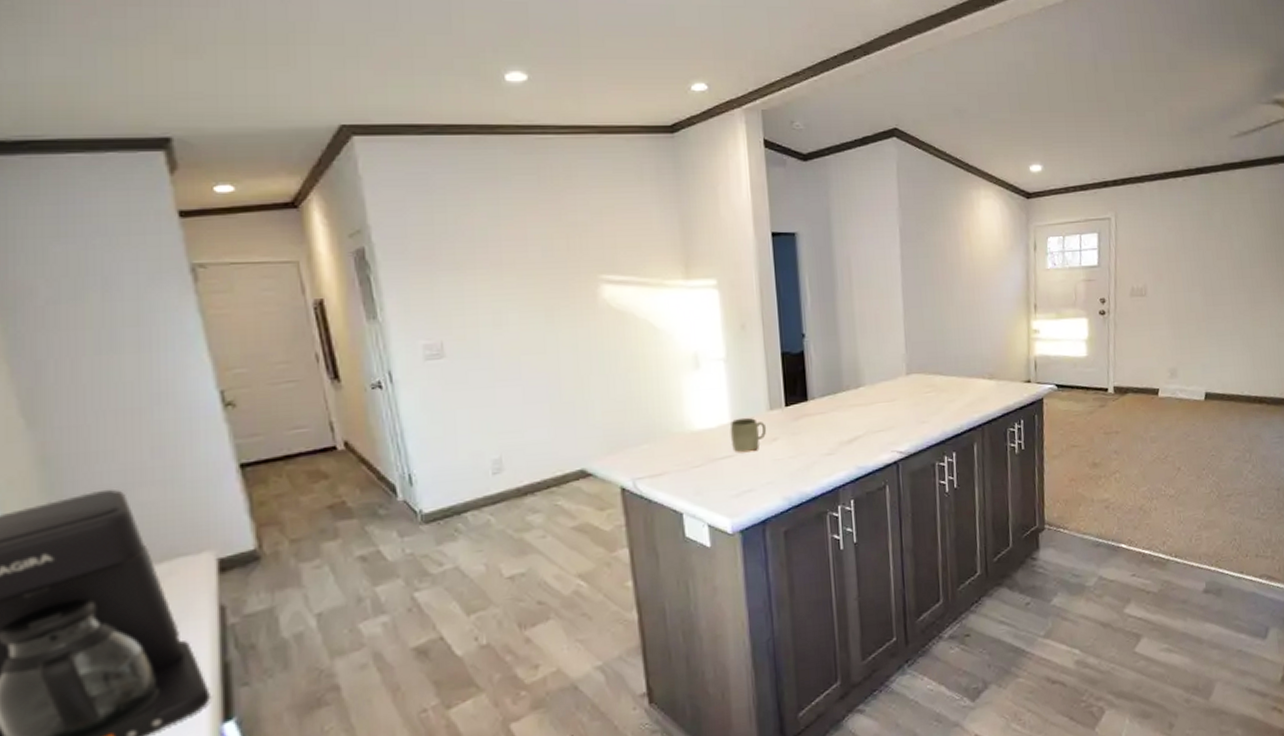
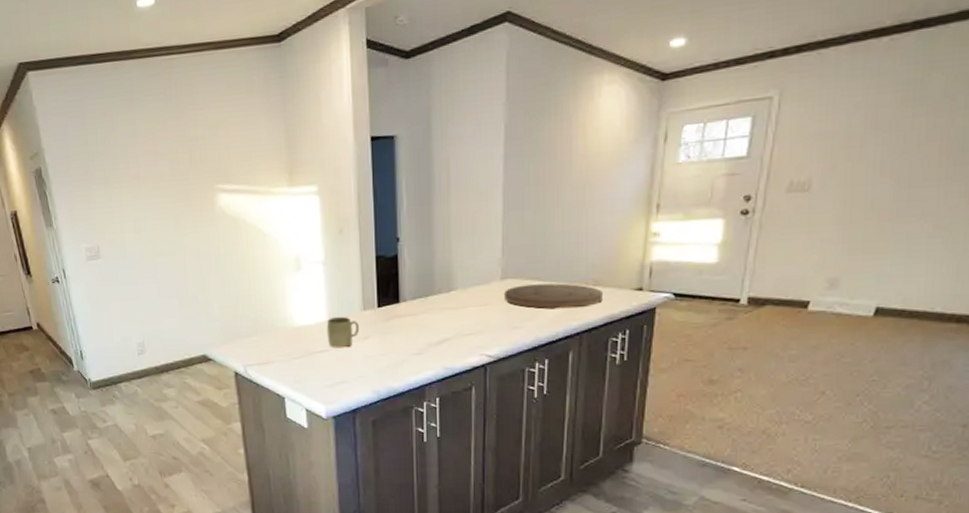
cutting board: none [910,377,998,403] -> present [505,283,603,309]

